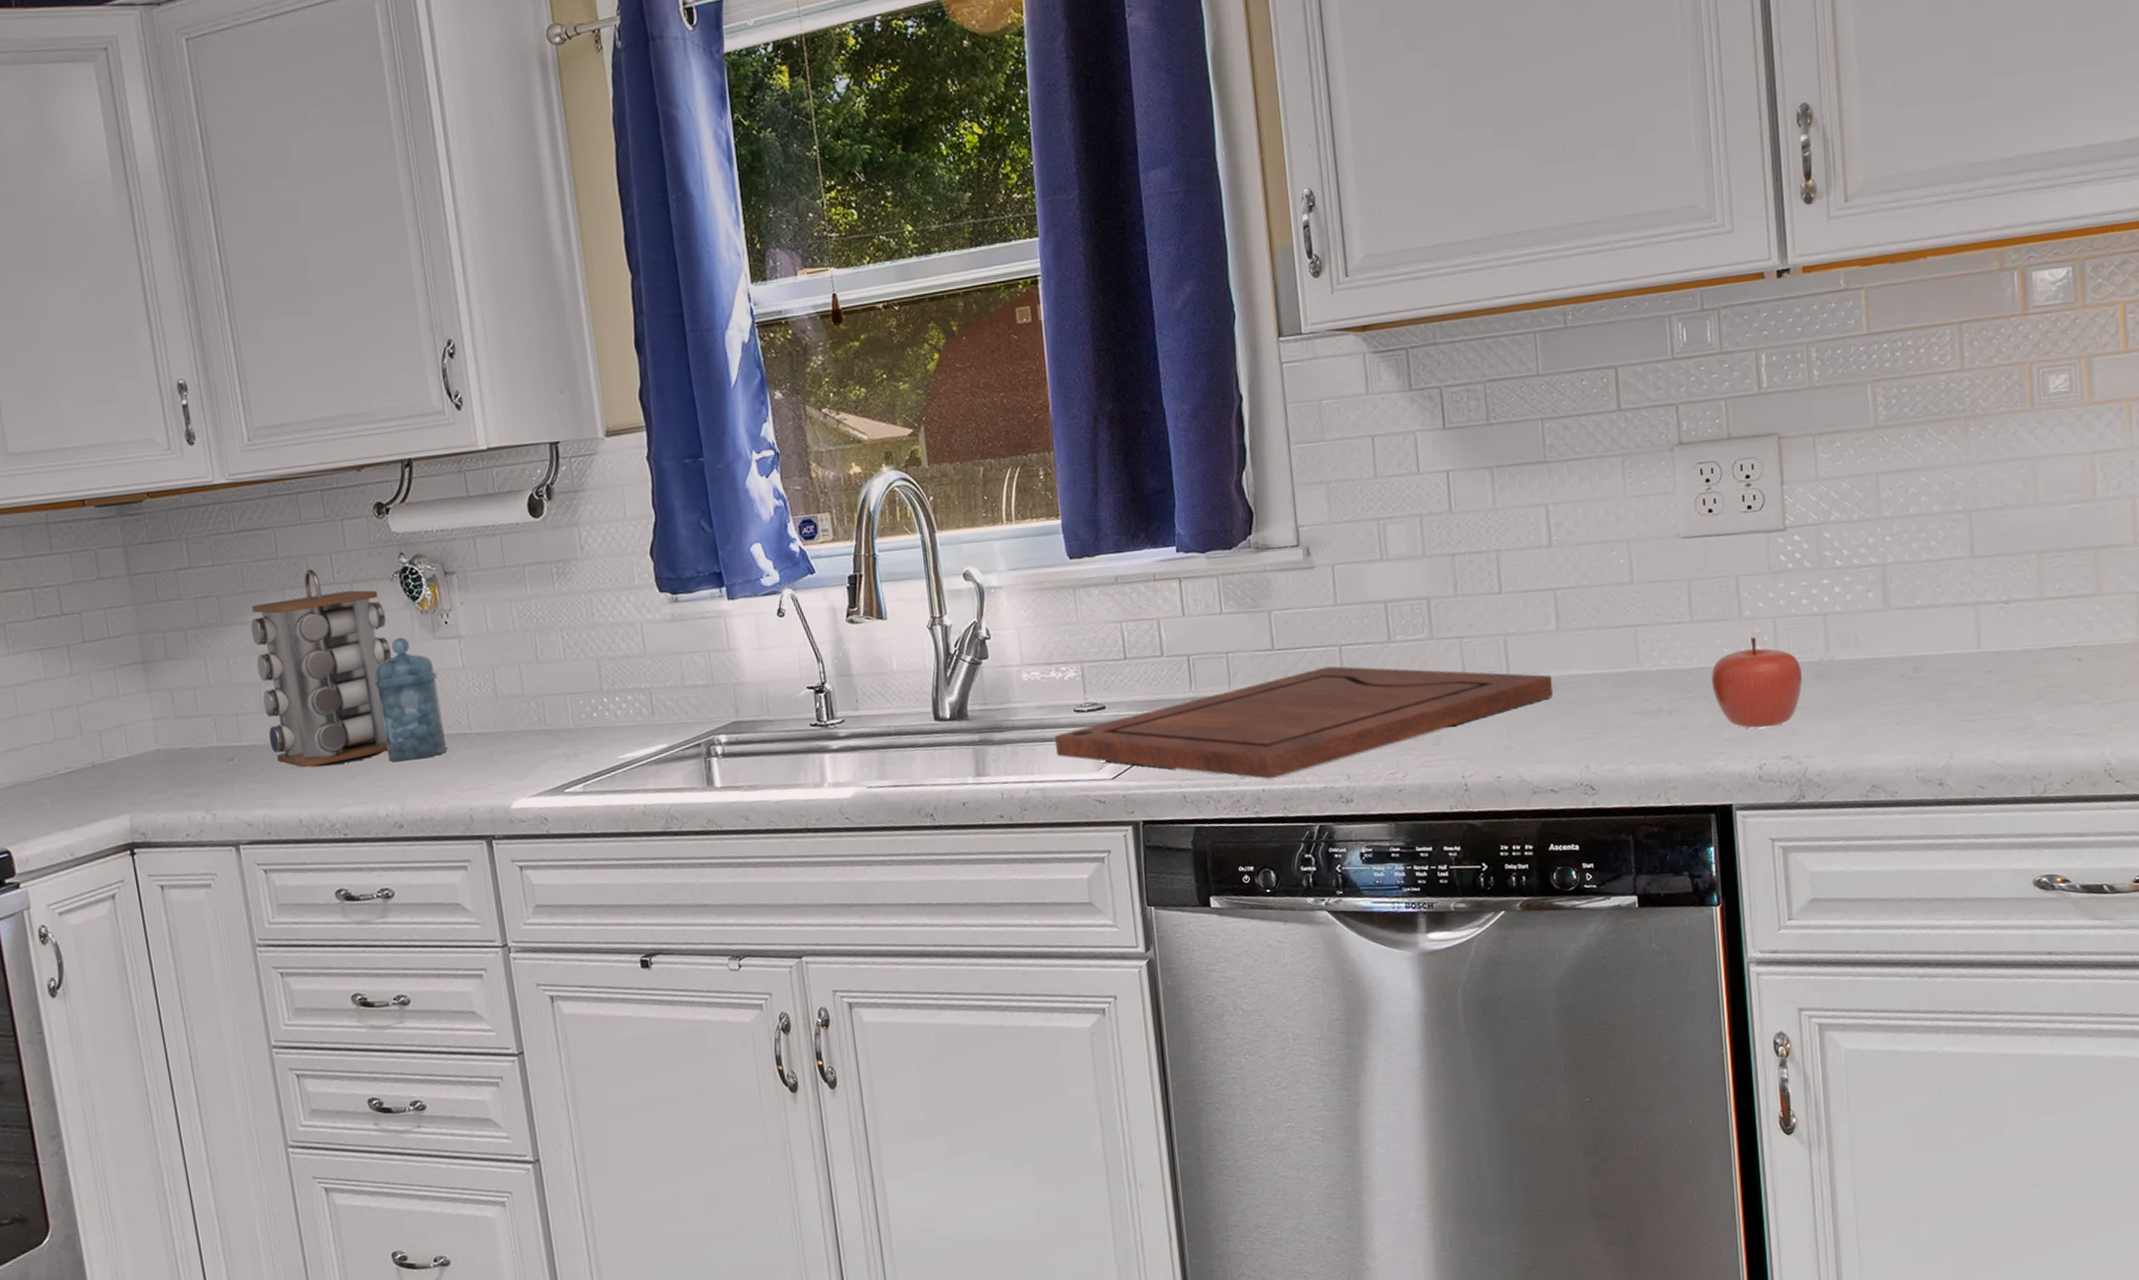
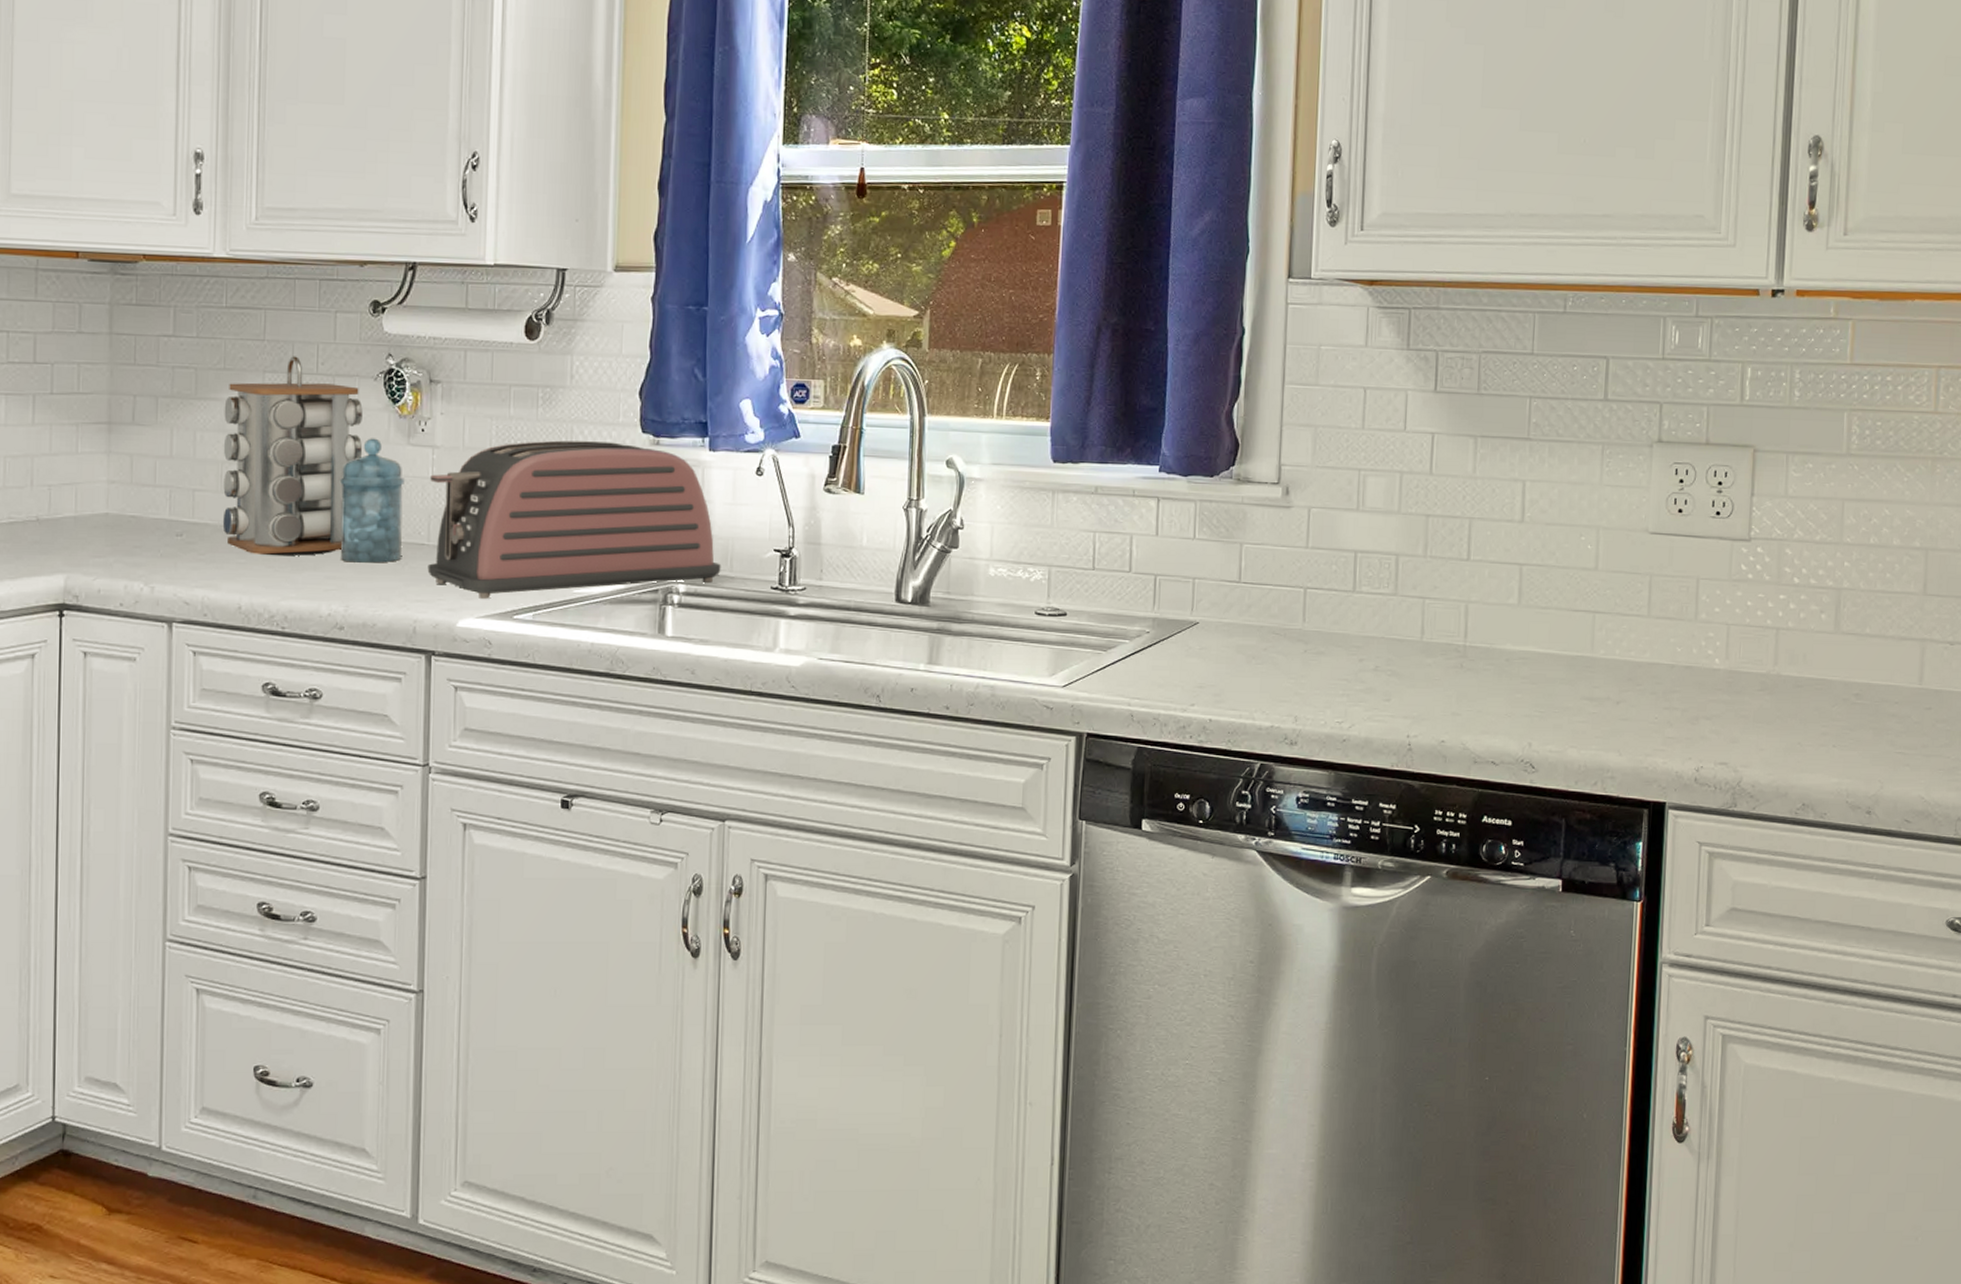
toaster: none [461,605,759,778] -> present [427,440,721,599]
cutting board: present [1055,666,1554,779] -> none [1012,607,1507,710]
fruit: present [1711,637,1802,728] -> none [1661,641,1749,732]

